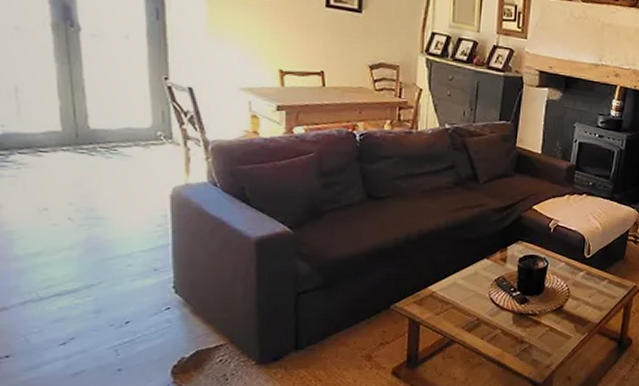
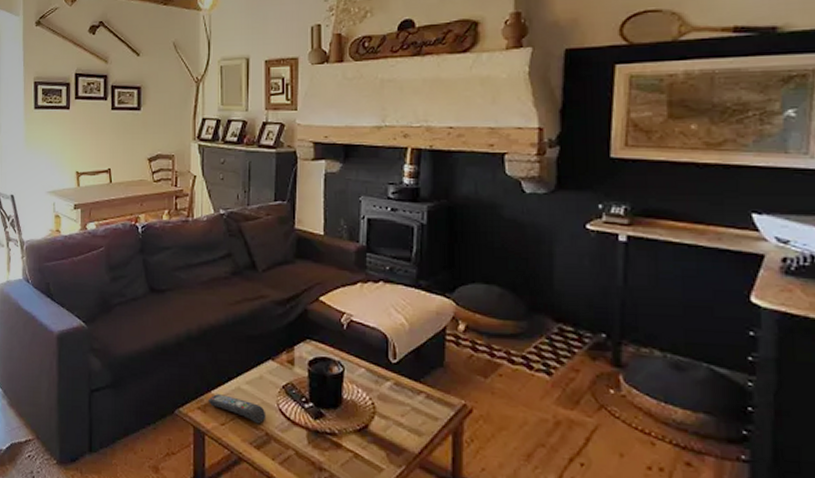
remote control: none [425,289,479,312] -> present [209,394,266,424]

